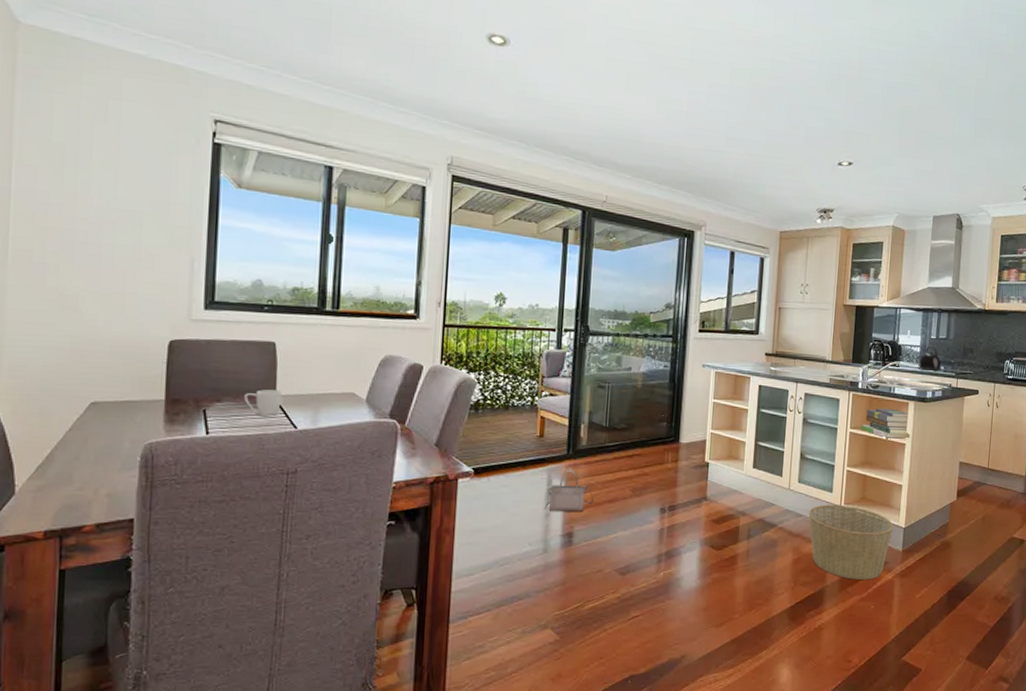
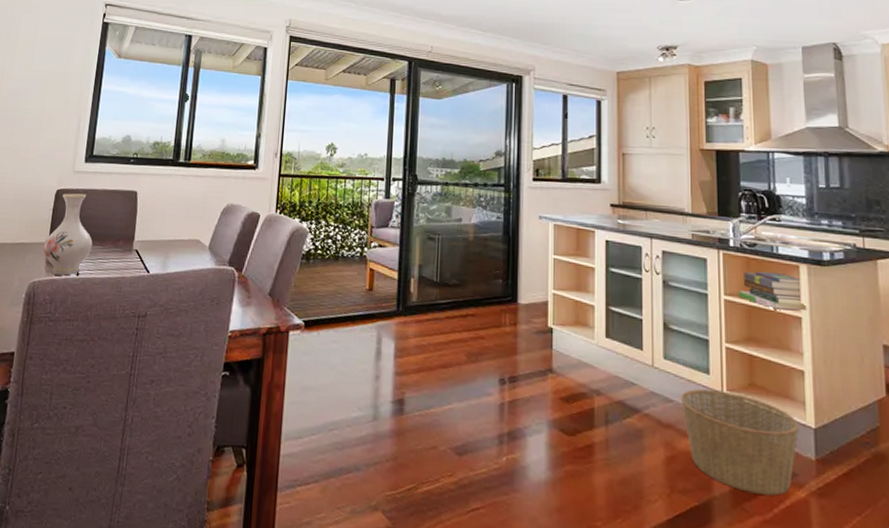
vase: none [158,344,224,435] -> present [42,193,93,276]
mug: present [244,389,282,417] -> none [109,235,139,261]
handbag: present [545,468,594,512] -> none [375,326,426,376]
kettle: present [919,345,941,372] -> none [807,195,839,228]

